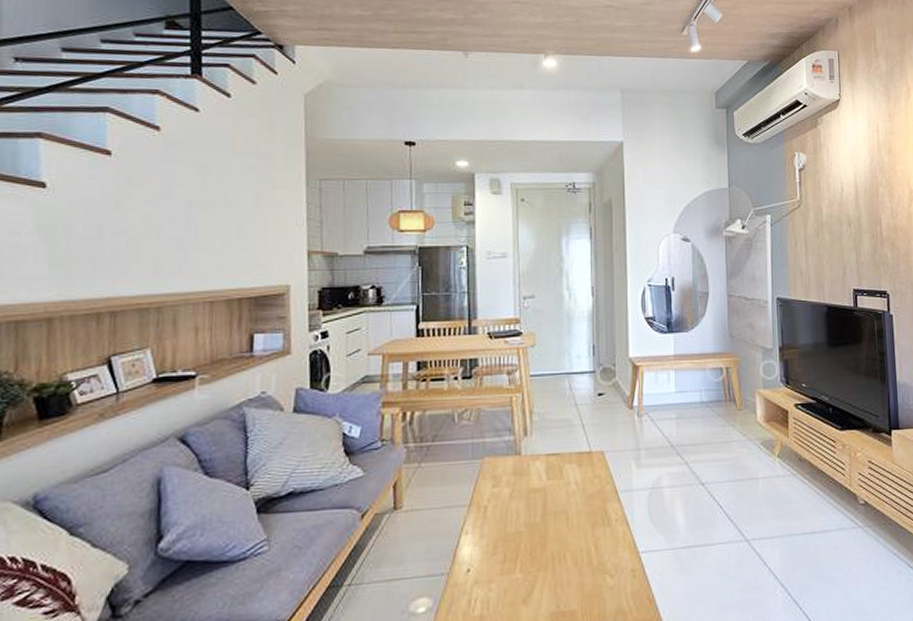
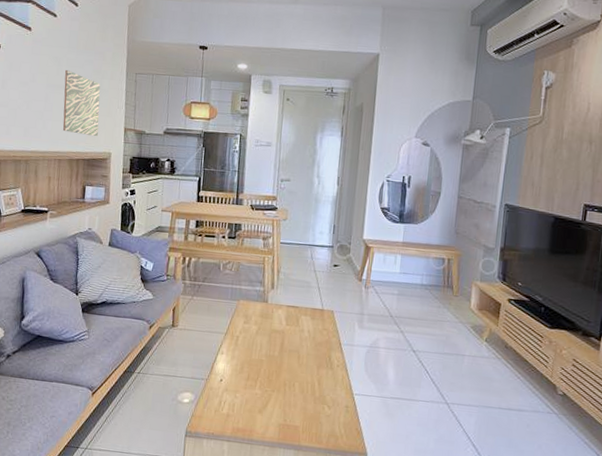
wall art: none [214,179,270,266] -> present [63,69,100,137]

